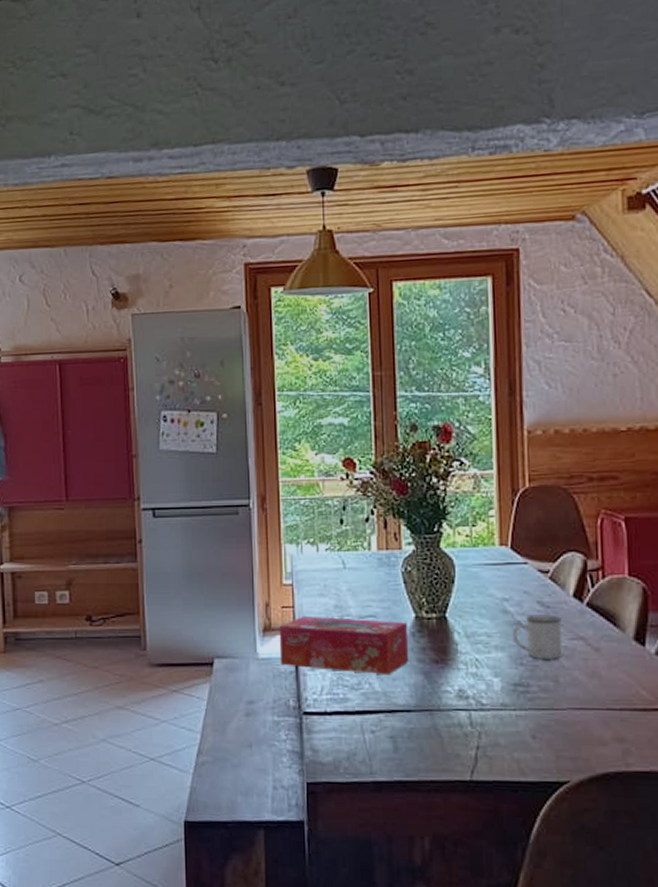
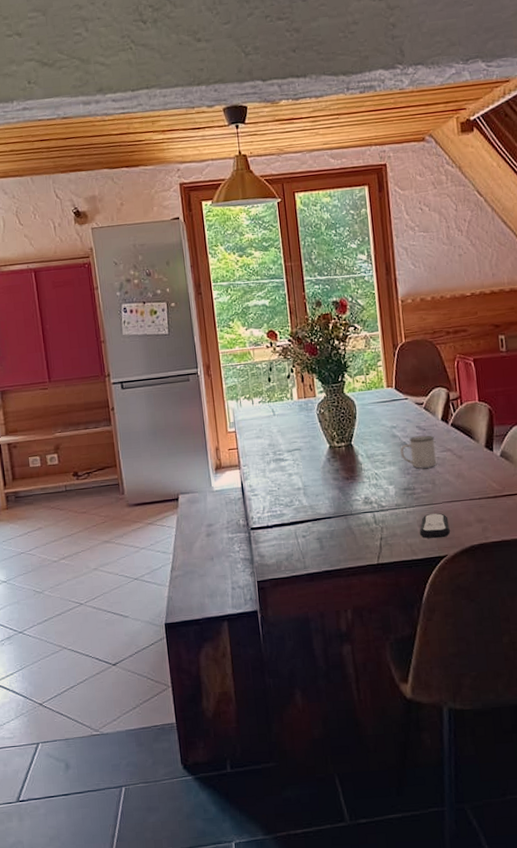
tissue box: present [279,615,409,674] -> none [227,451,327,495]
remote control: none [531,722,575,757] -> present [419,513,450,539]

